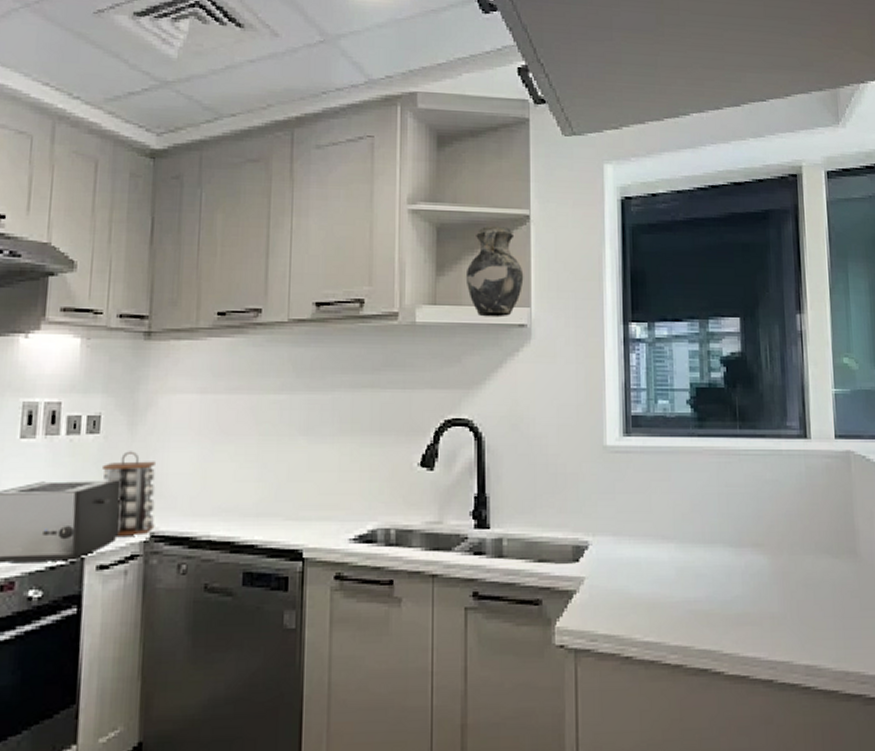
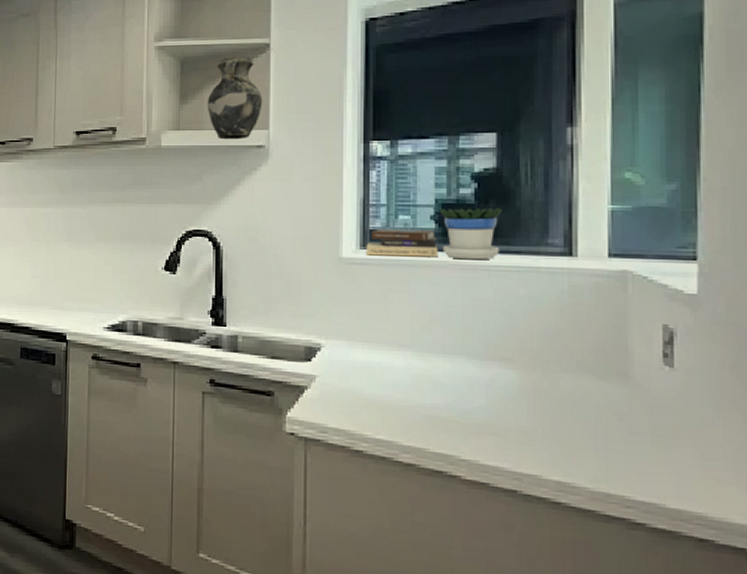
books: none [629,414,695,443] -> present [366,228,438,258]
flowerpot: none [695,391,748,445] -> present [440,207,501,260]

